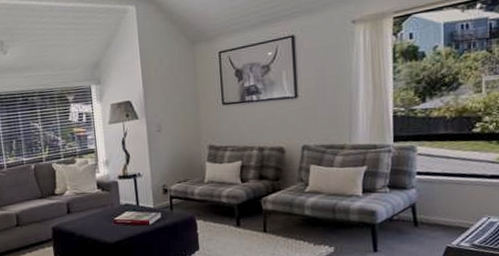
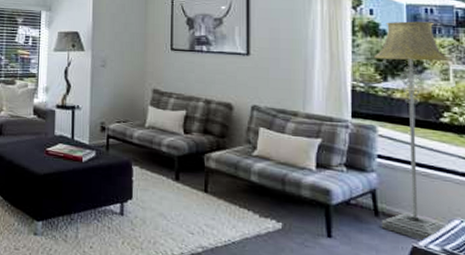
floor lamp: none [413,37,483,241] -> present [373,21,450,242]

